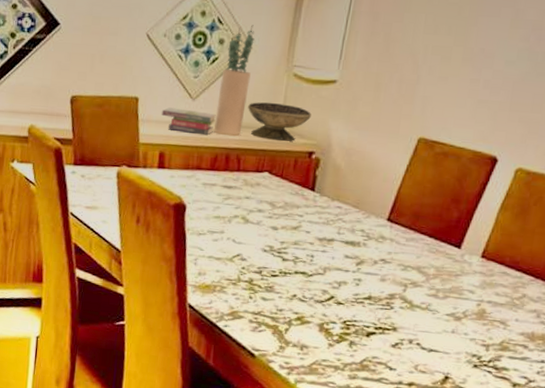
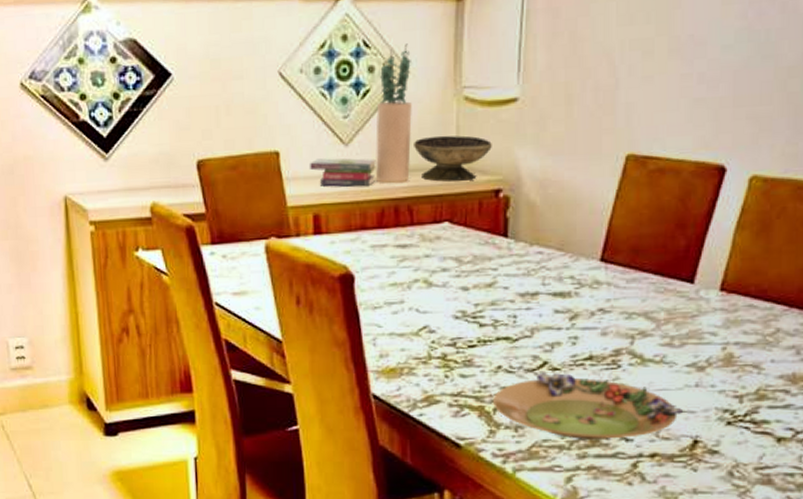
salad plate: none [286,305,439,367] -> present [493,373,682,439]

